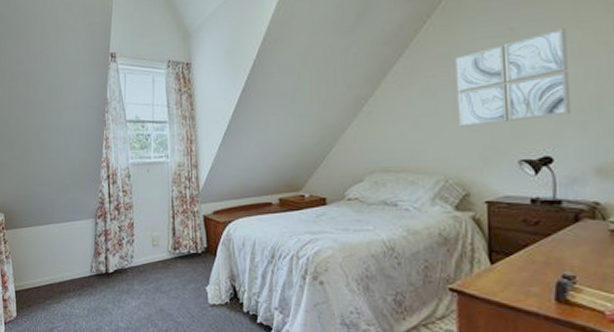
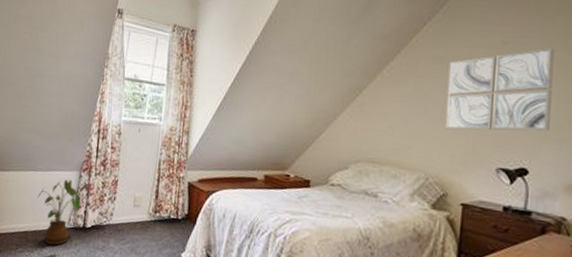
house plant: none [57,227,107,294] -> present [37,179,89,245]

